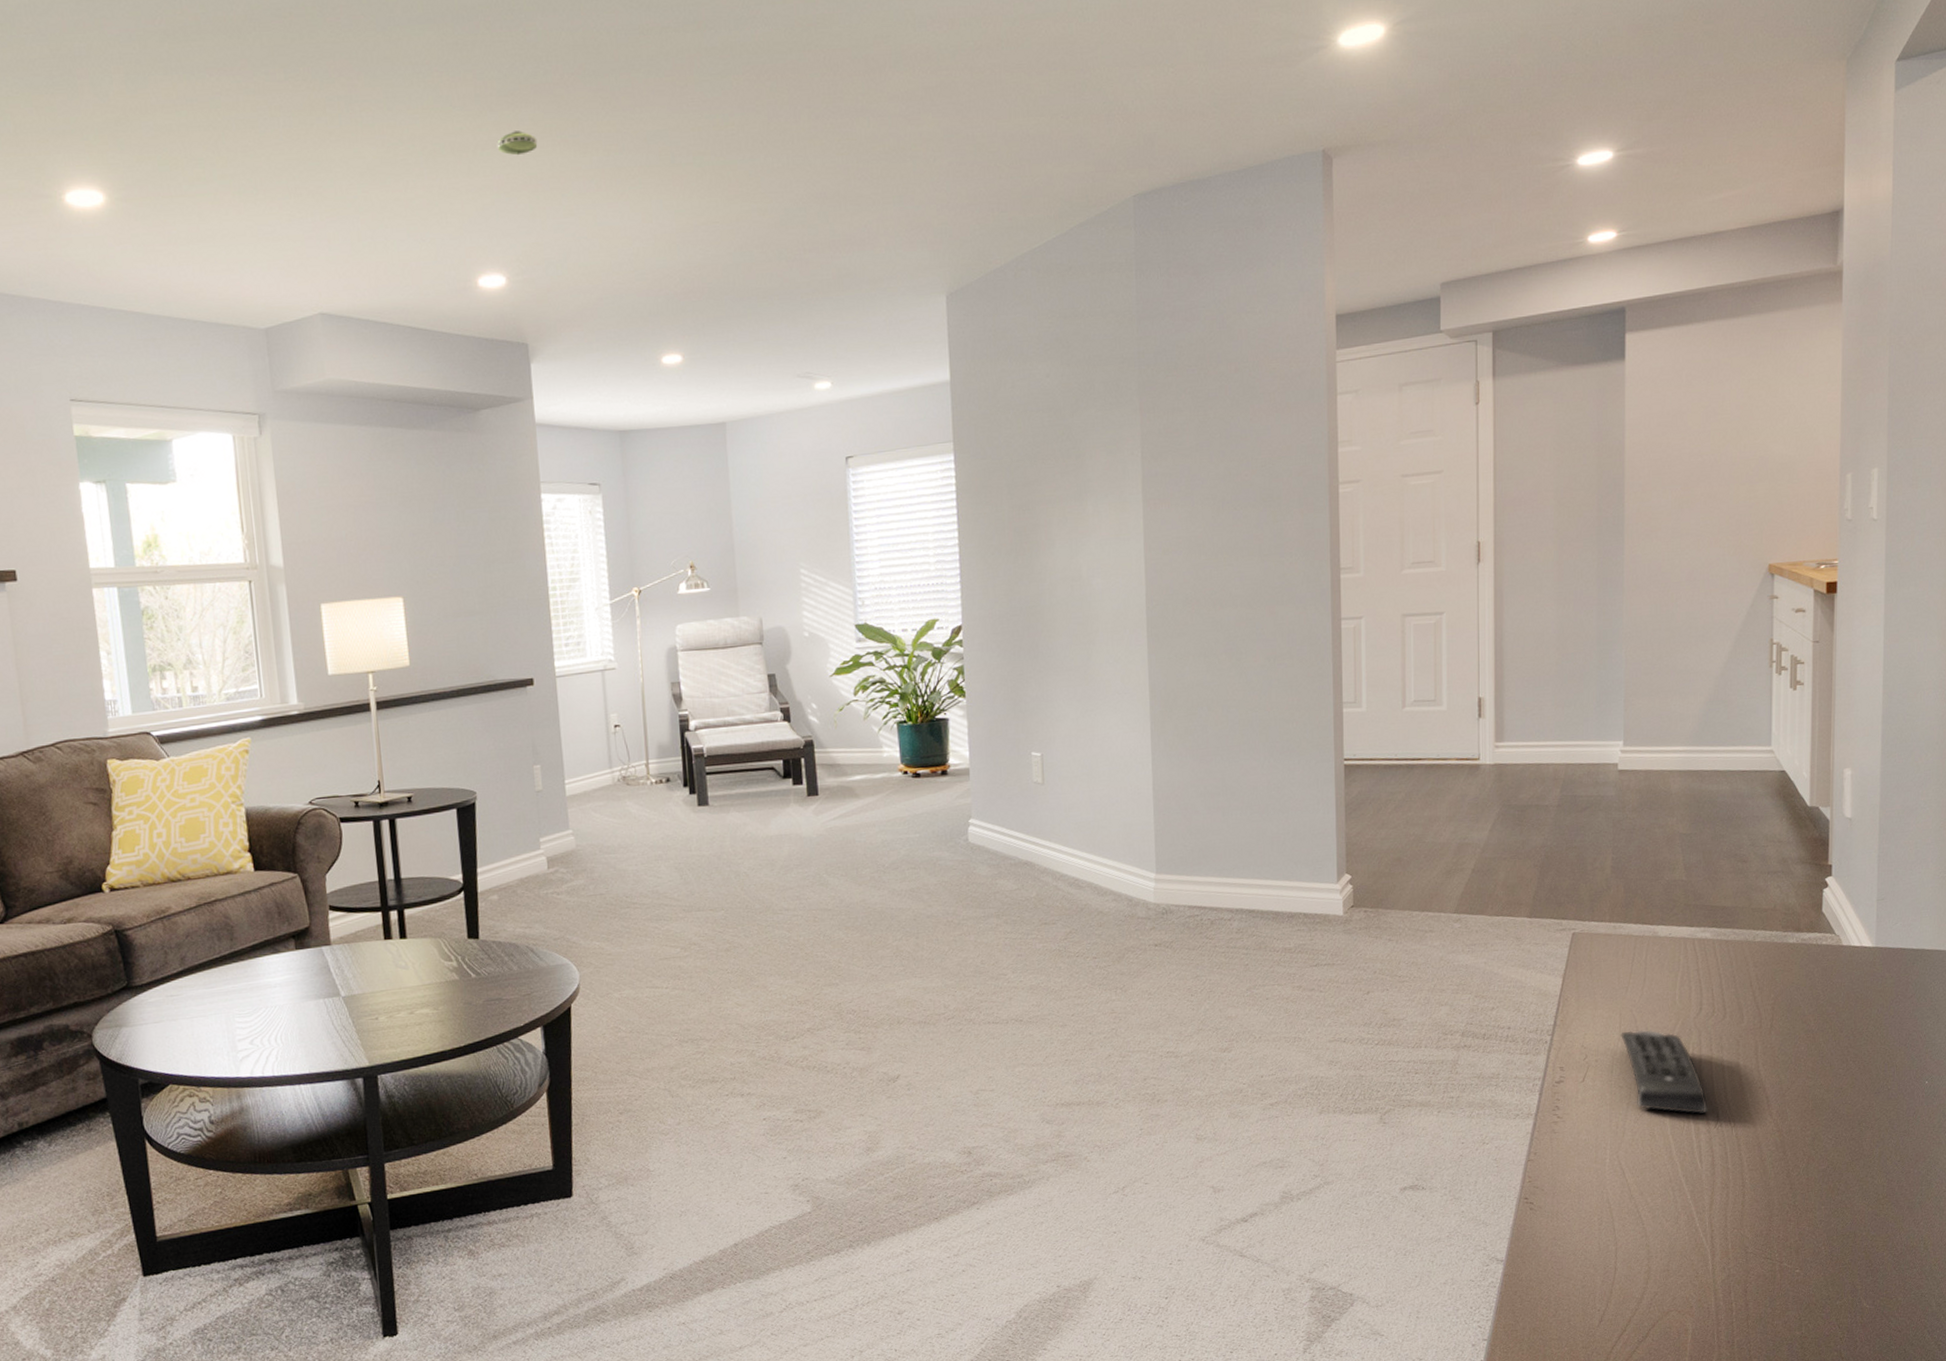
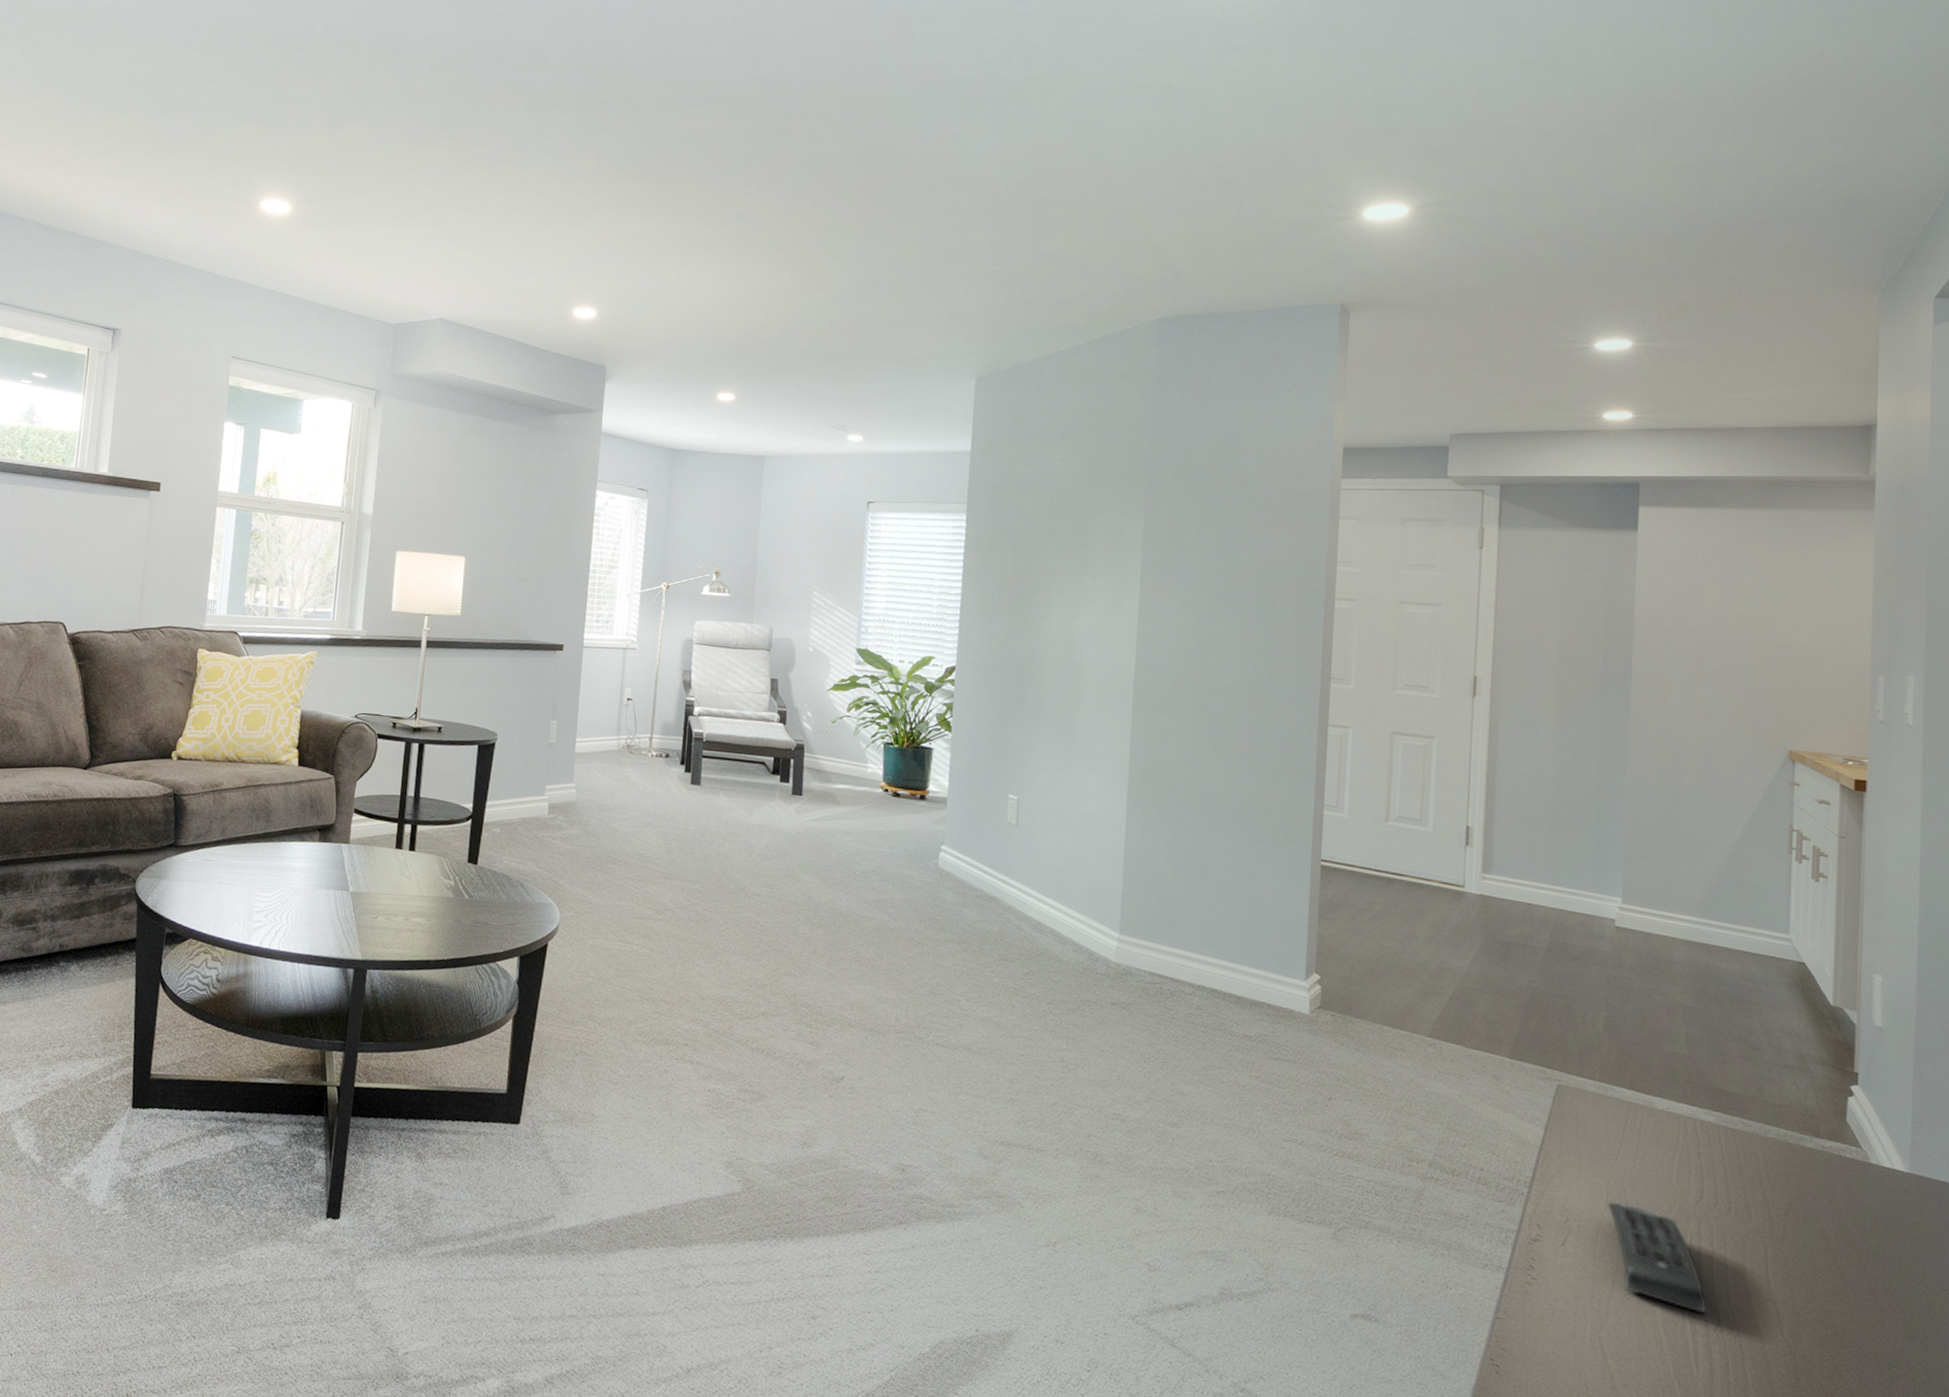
smoke detector: present [497,130,538,156] -> none [607,199,641,218]

